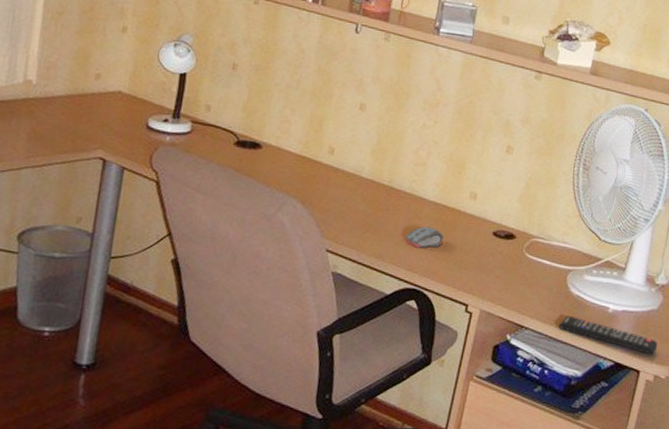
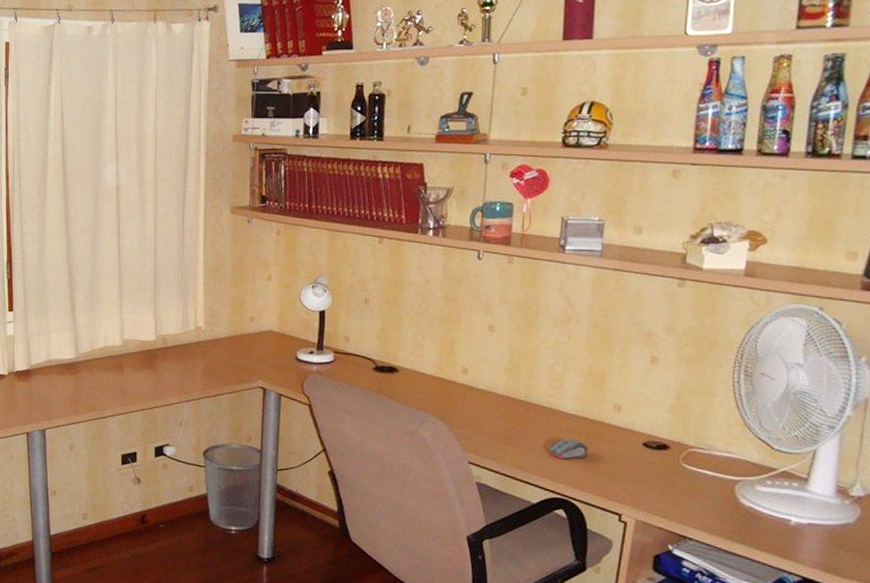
remote control: present [558,315,658,355] -> none [728,527,859,572]

